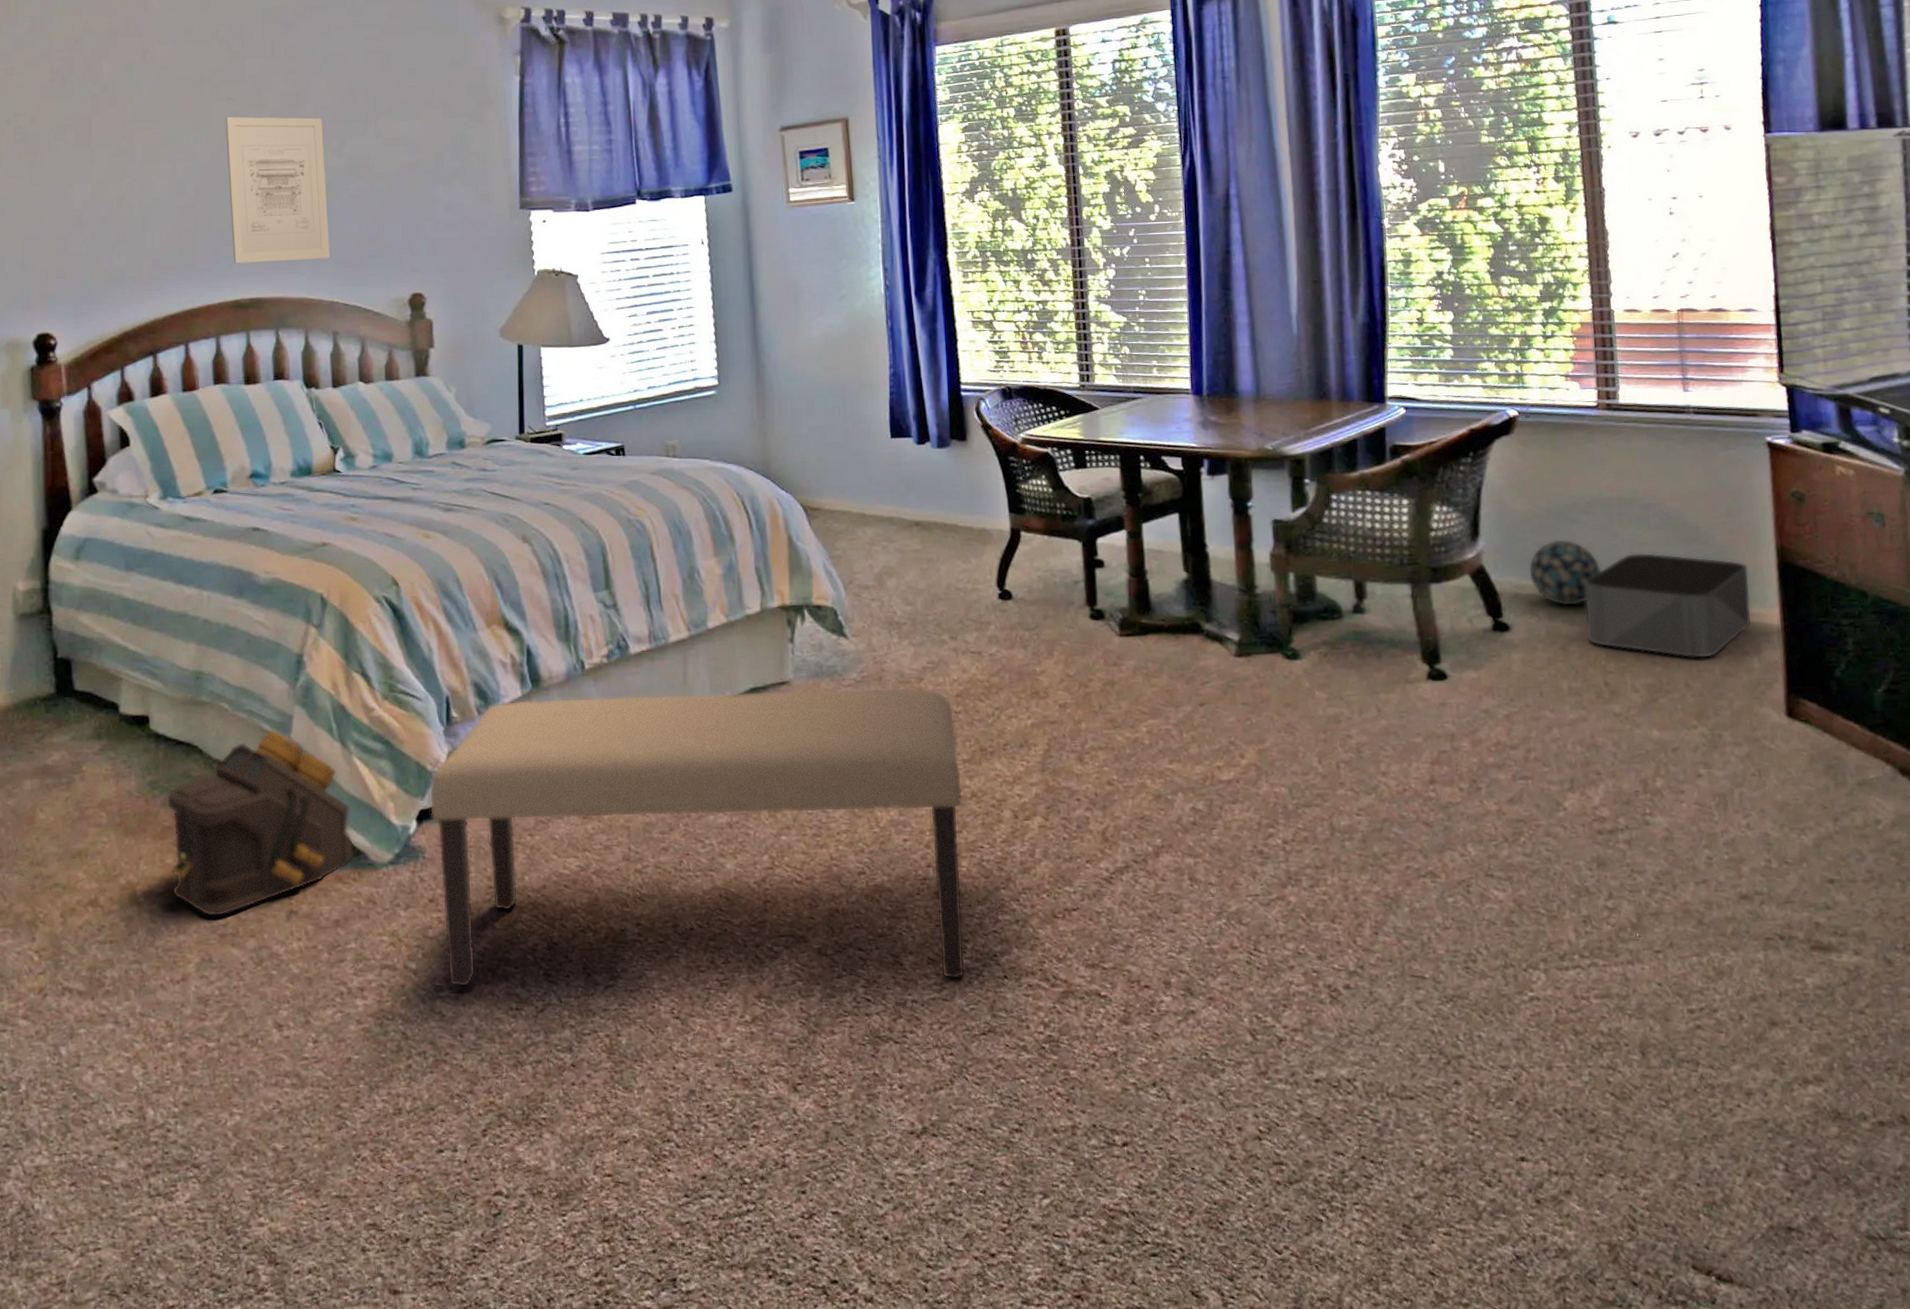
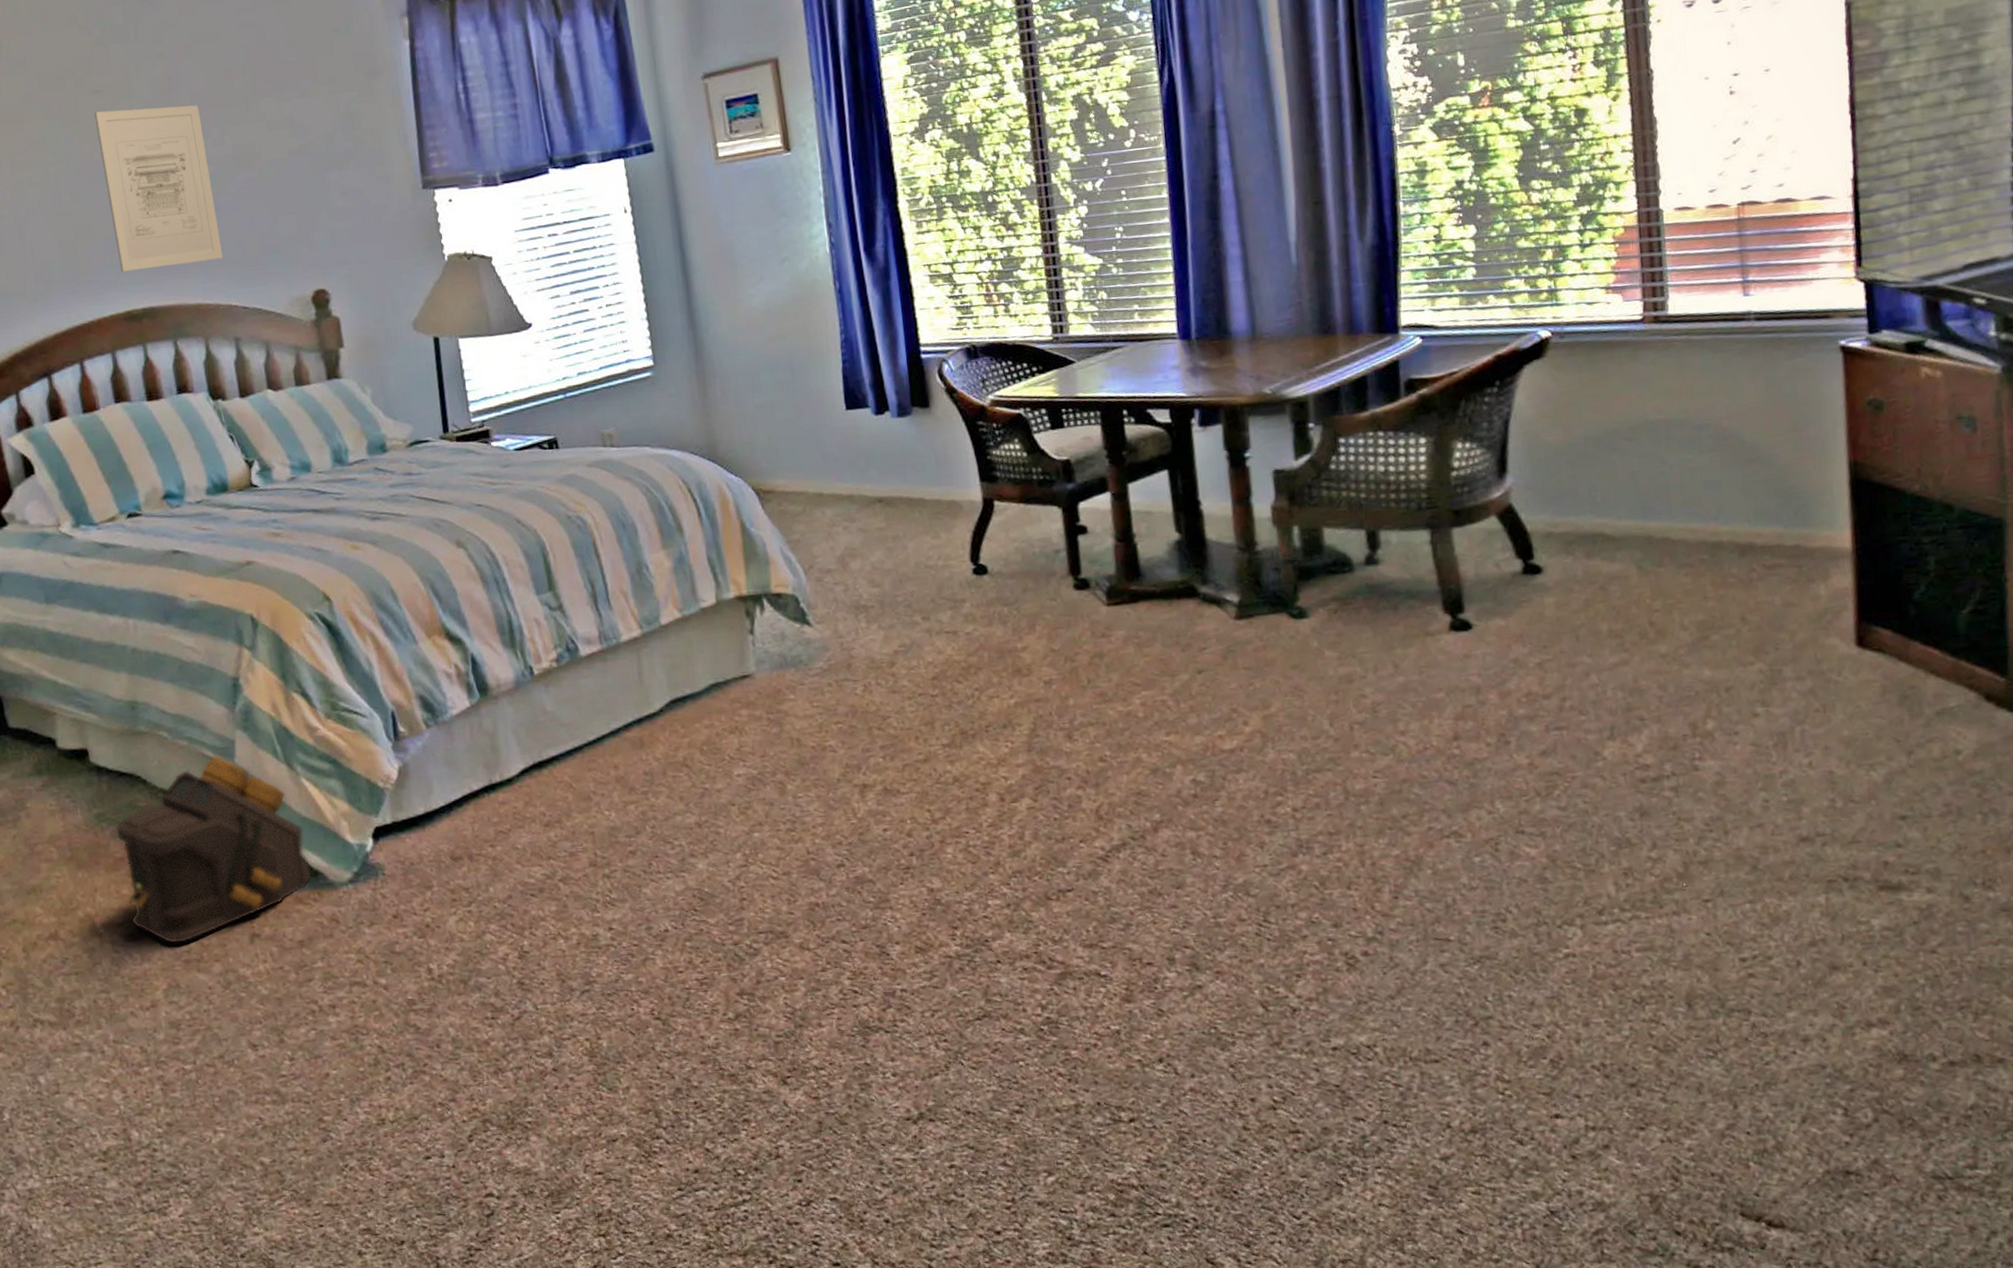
bench: present [429,688,966,988] -> none [383,673,956,1000]
decorative ball: present [1528,539,1601,607] -> none [1562,469,1647,543]
storage bin: present [1584,552,1752,659] -> none [1627,477,1819,590]

